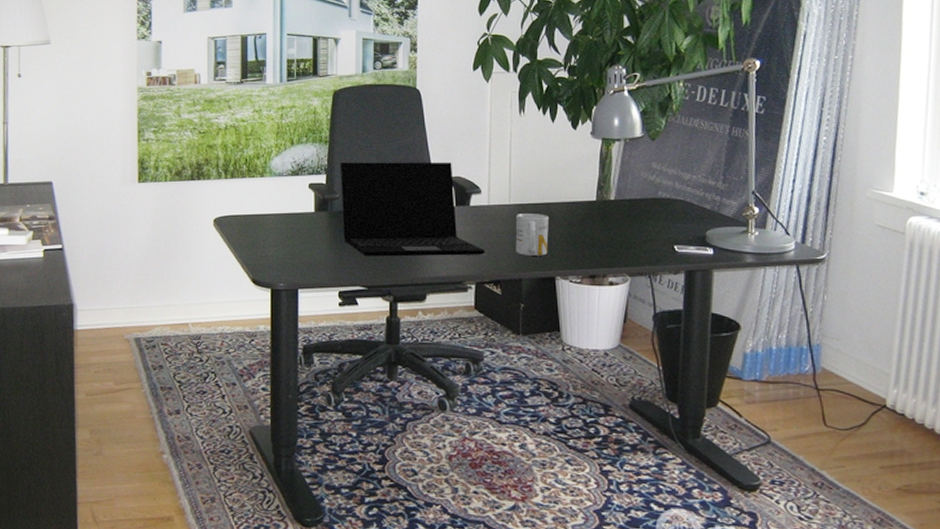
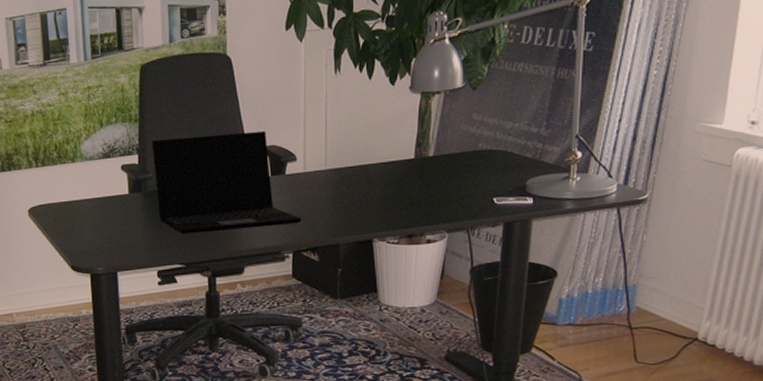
mug: present [515,214,549,256] -> none [332,177,366,220]

